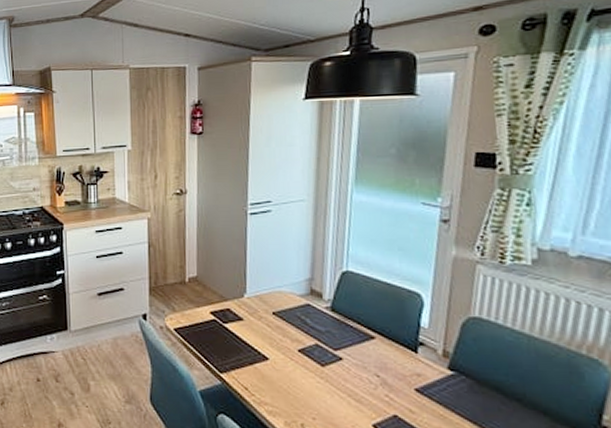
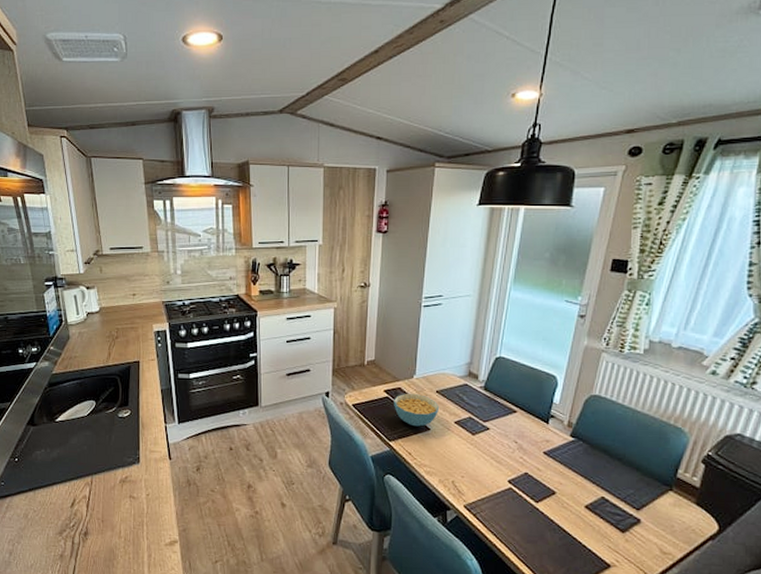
cereal bowl: none [223,315,279,356] -> present [394,393,440,427]

